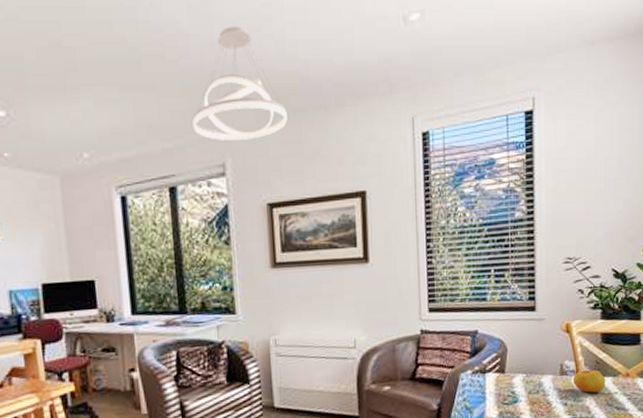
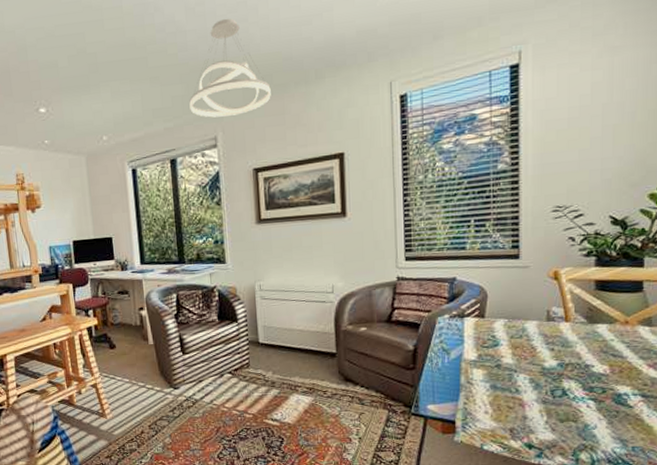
apple: present [573,369,606,393] -> none [561,316,600,339]

